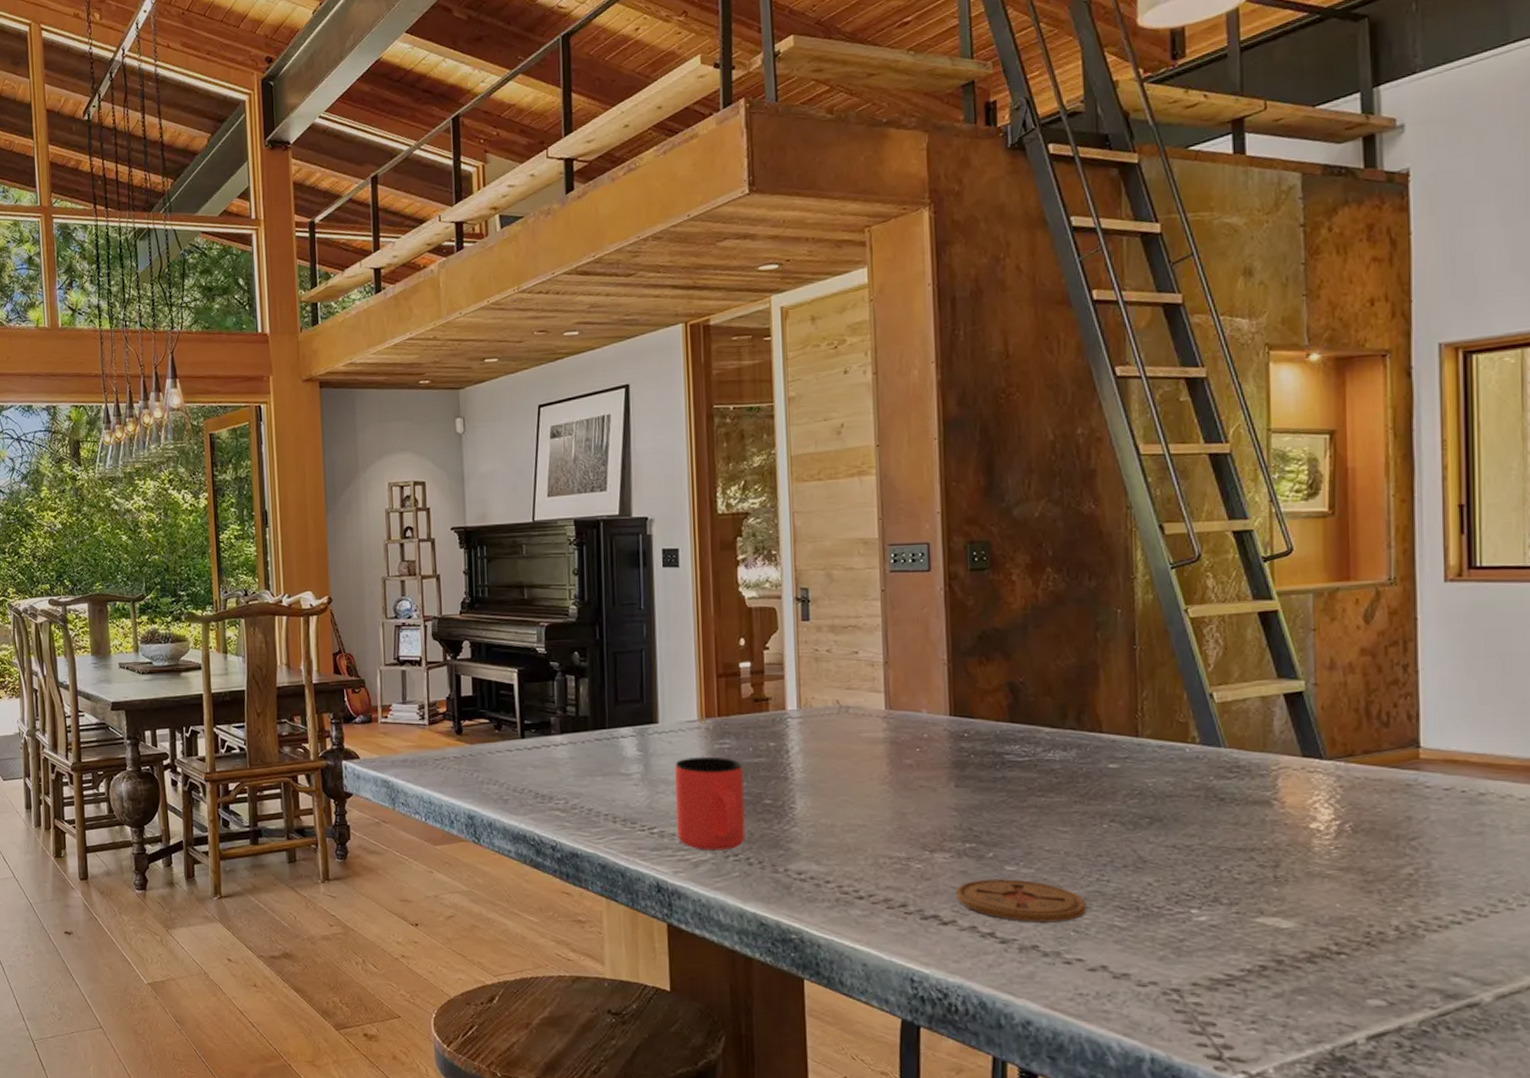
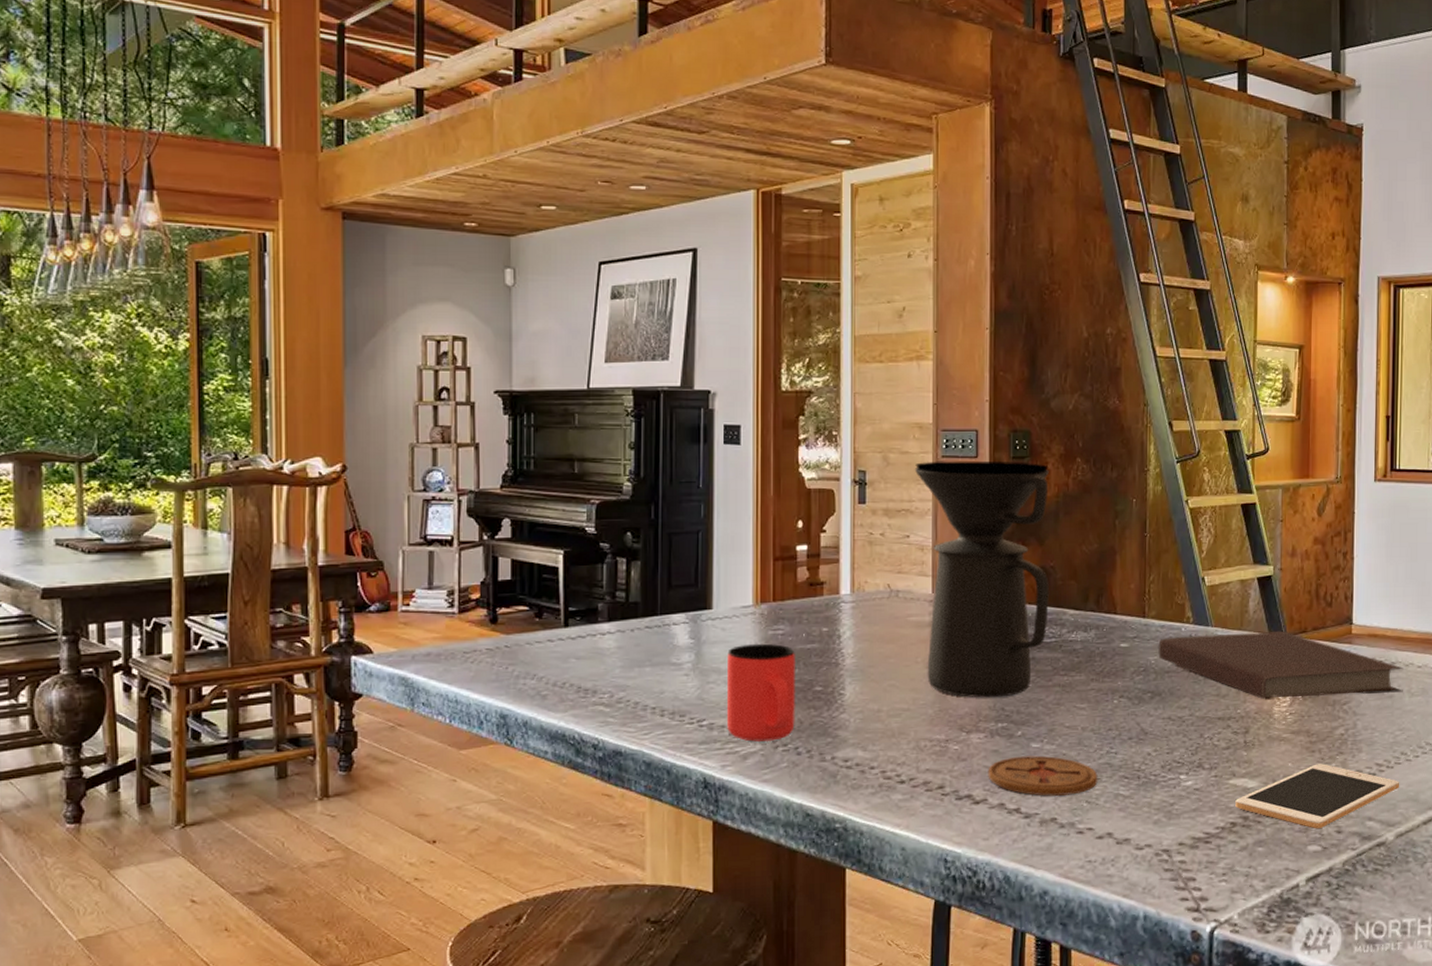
coffee maker: none [860,574,1020,817] -> present [914,460,1050,698]
notebook: none [1156,753,1498,831] -> present [1158,630,1404,700]
cell phone: none [1265,906,1499,981] -> present [1235,763,1400,829]

